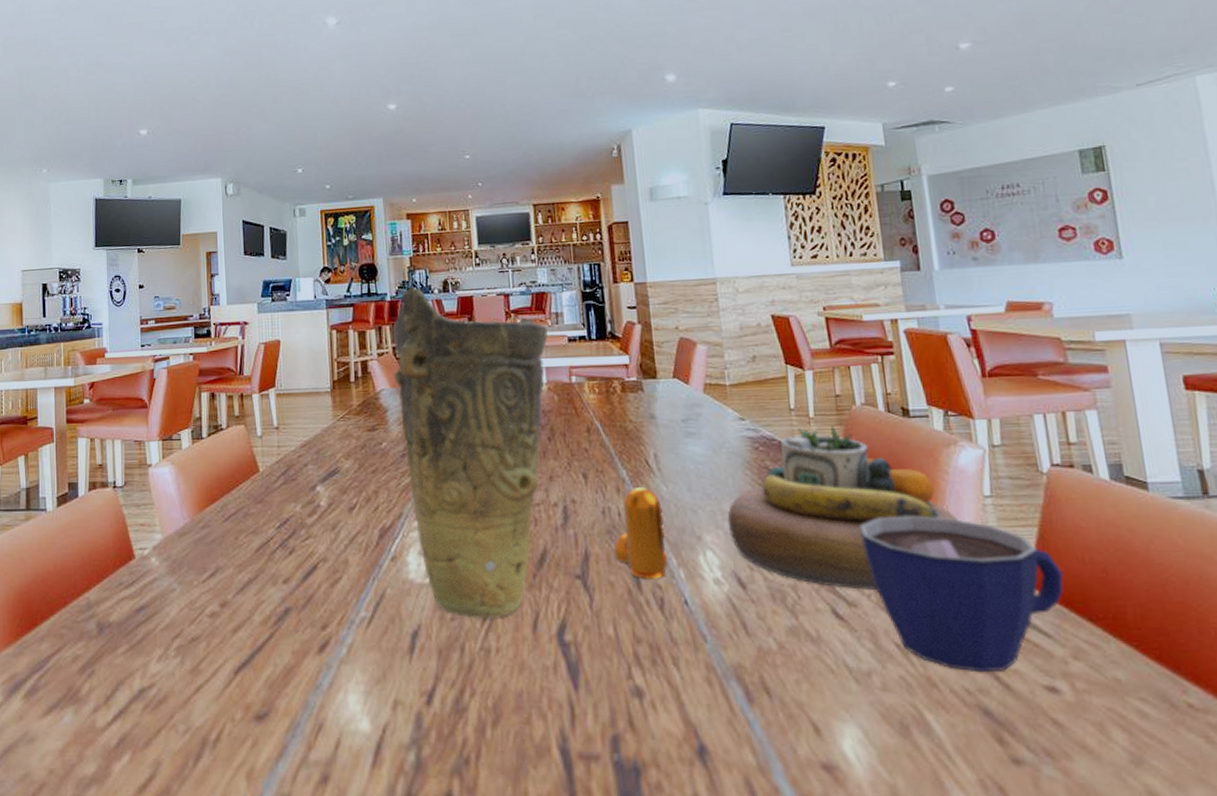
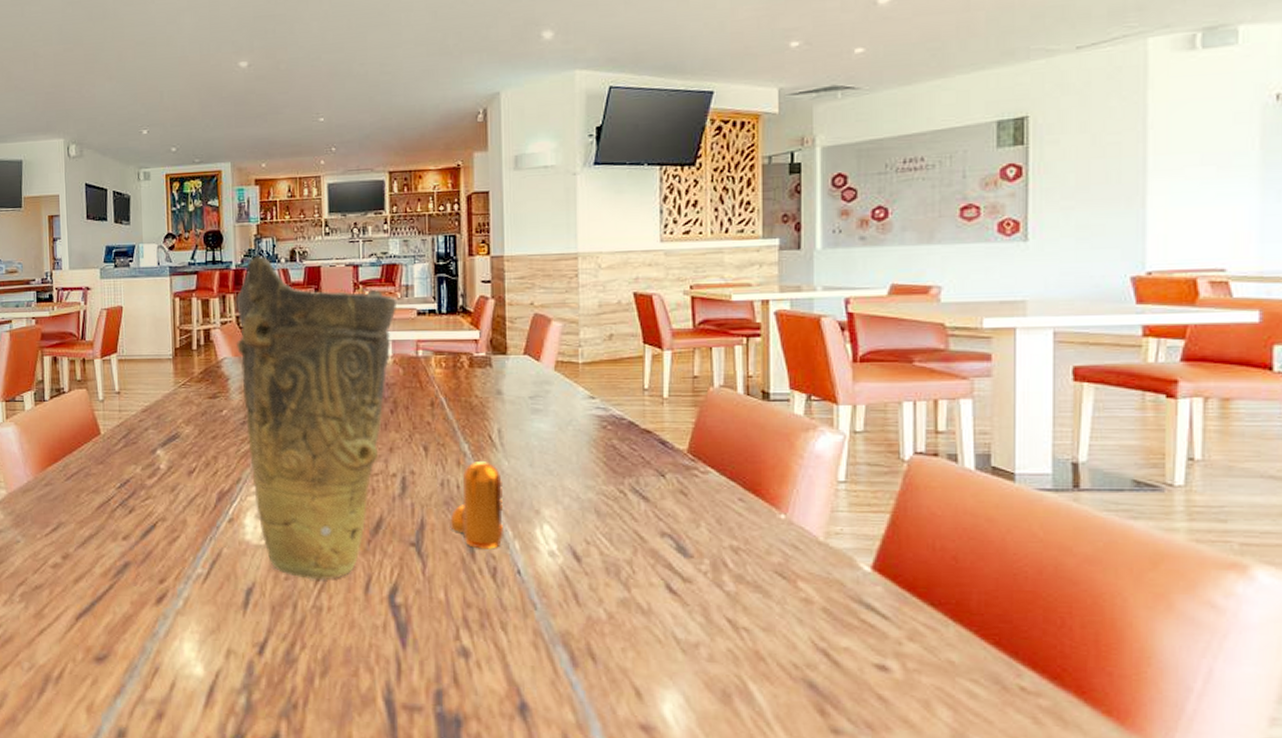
decorative bowl: present [727,425,958,590] -> none [568,407,807,567]
cup: present [860,515,1065,673] -> none [704,498,911,649]

